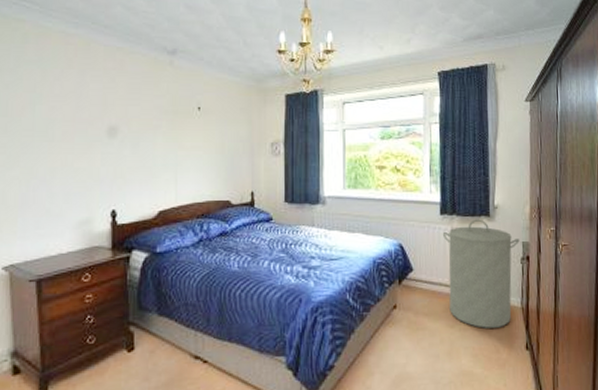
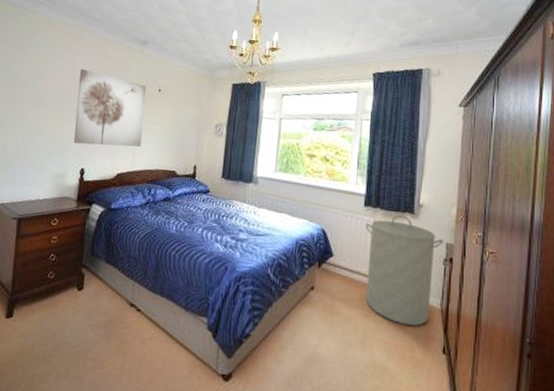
wall art: none [94,89,184,181] -> present [73,69,146,147]

